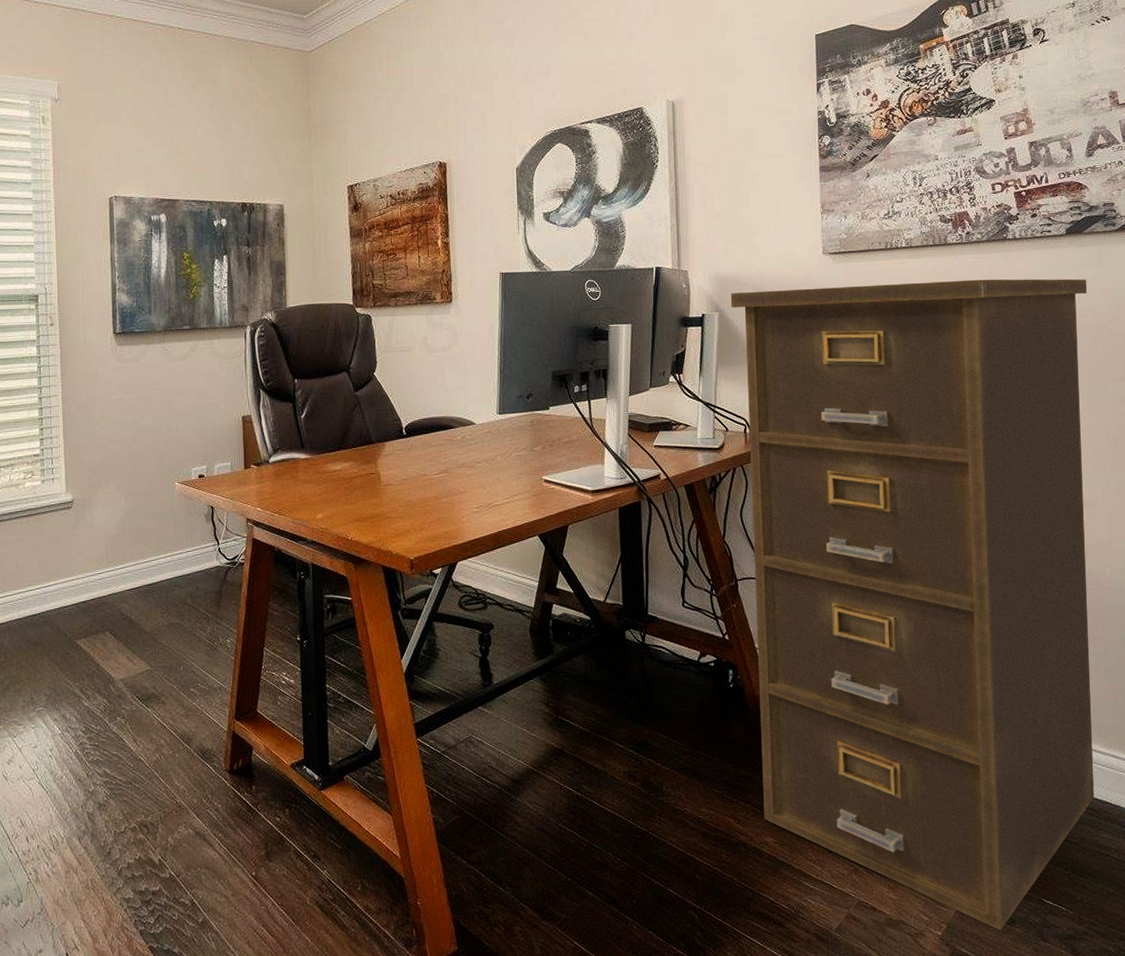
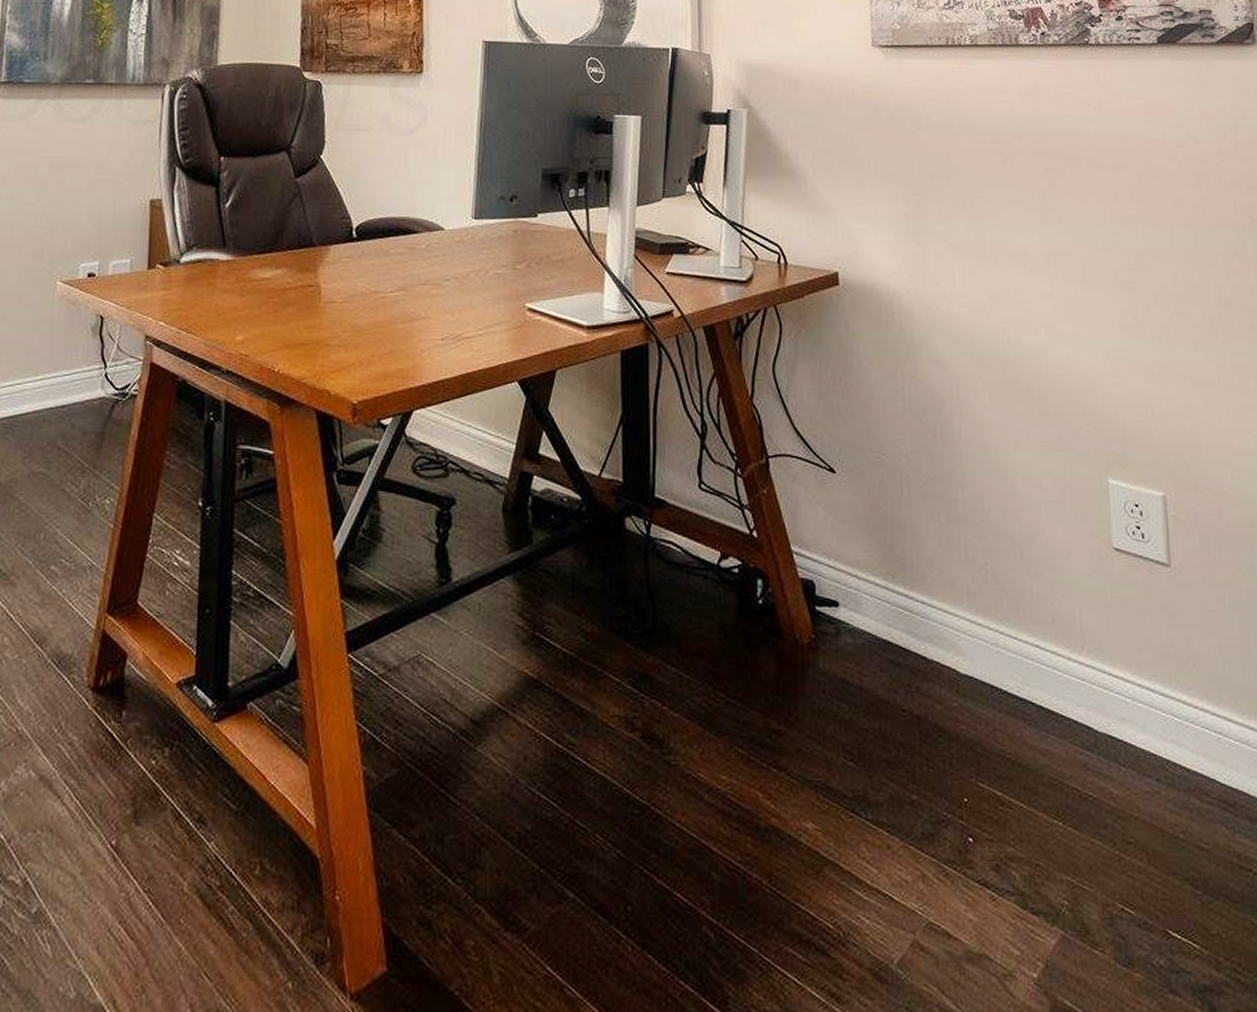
filing cabinet: present [730,278,1095,931] -> none [762,86,1228,976]

